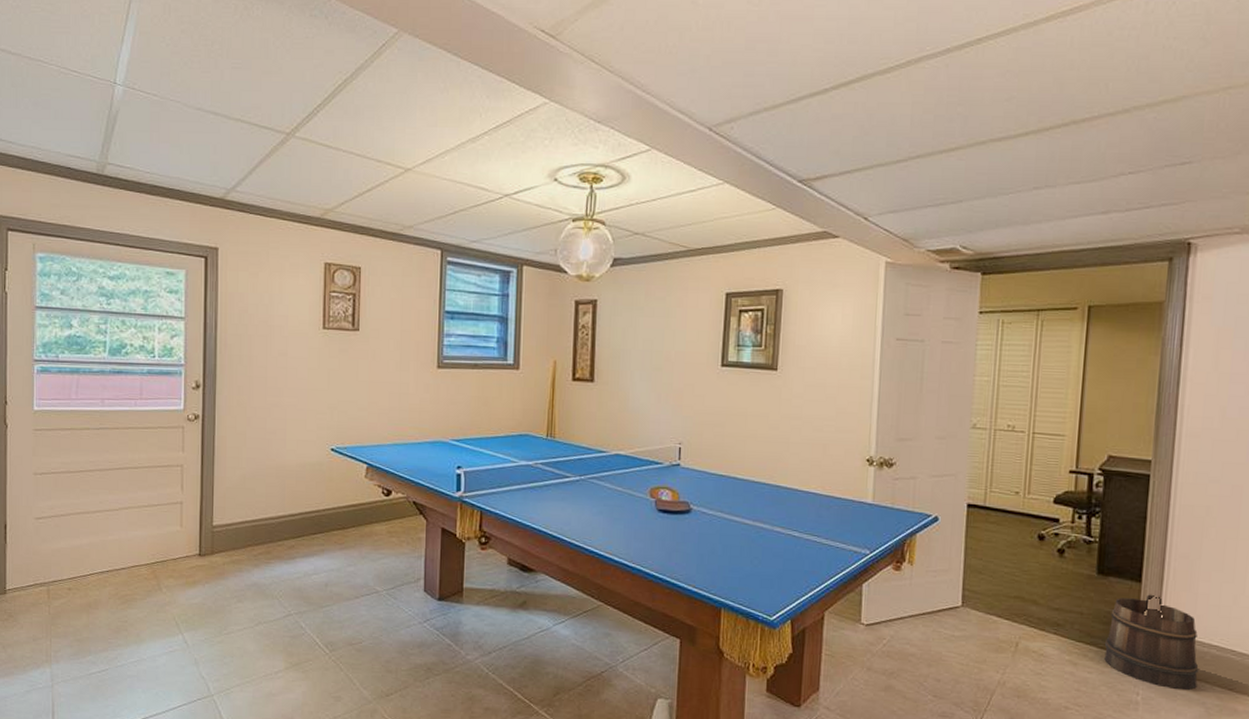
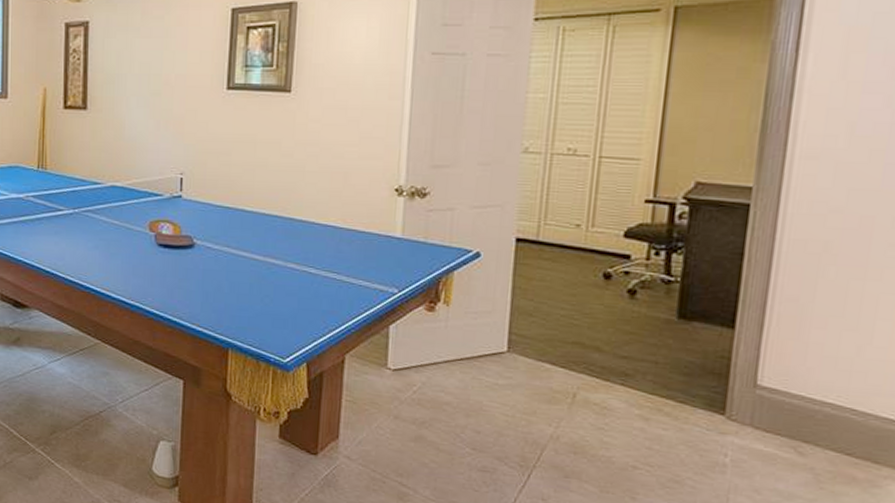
bucket: present [1104,594,1199,691] -> none [684,342,807,454]

